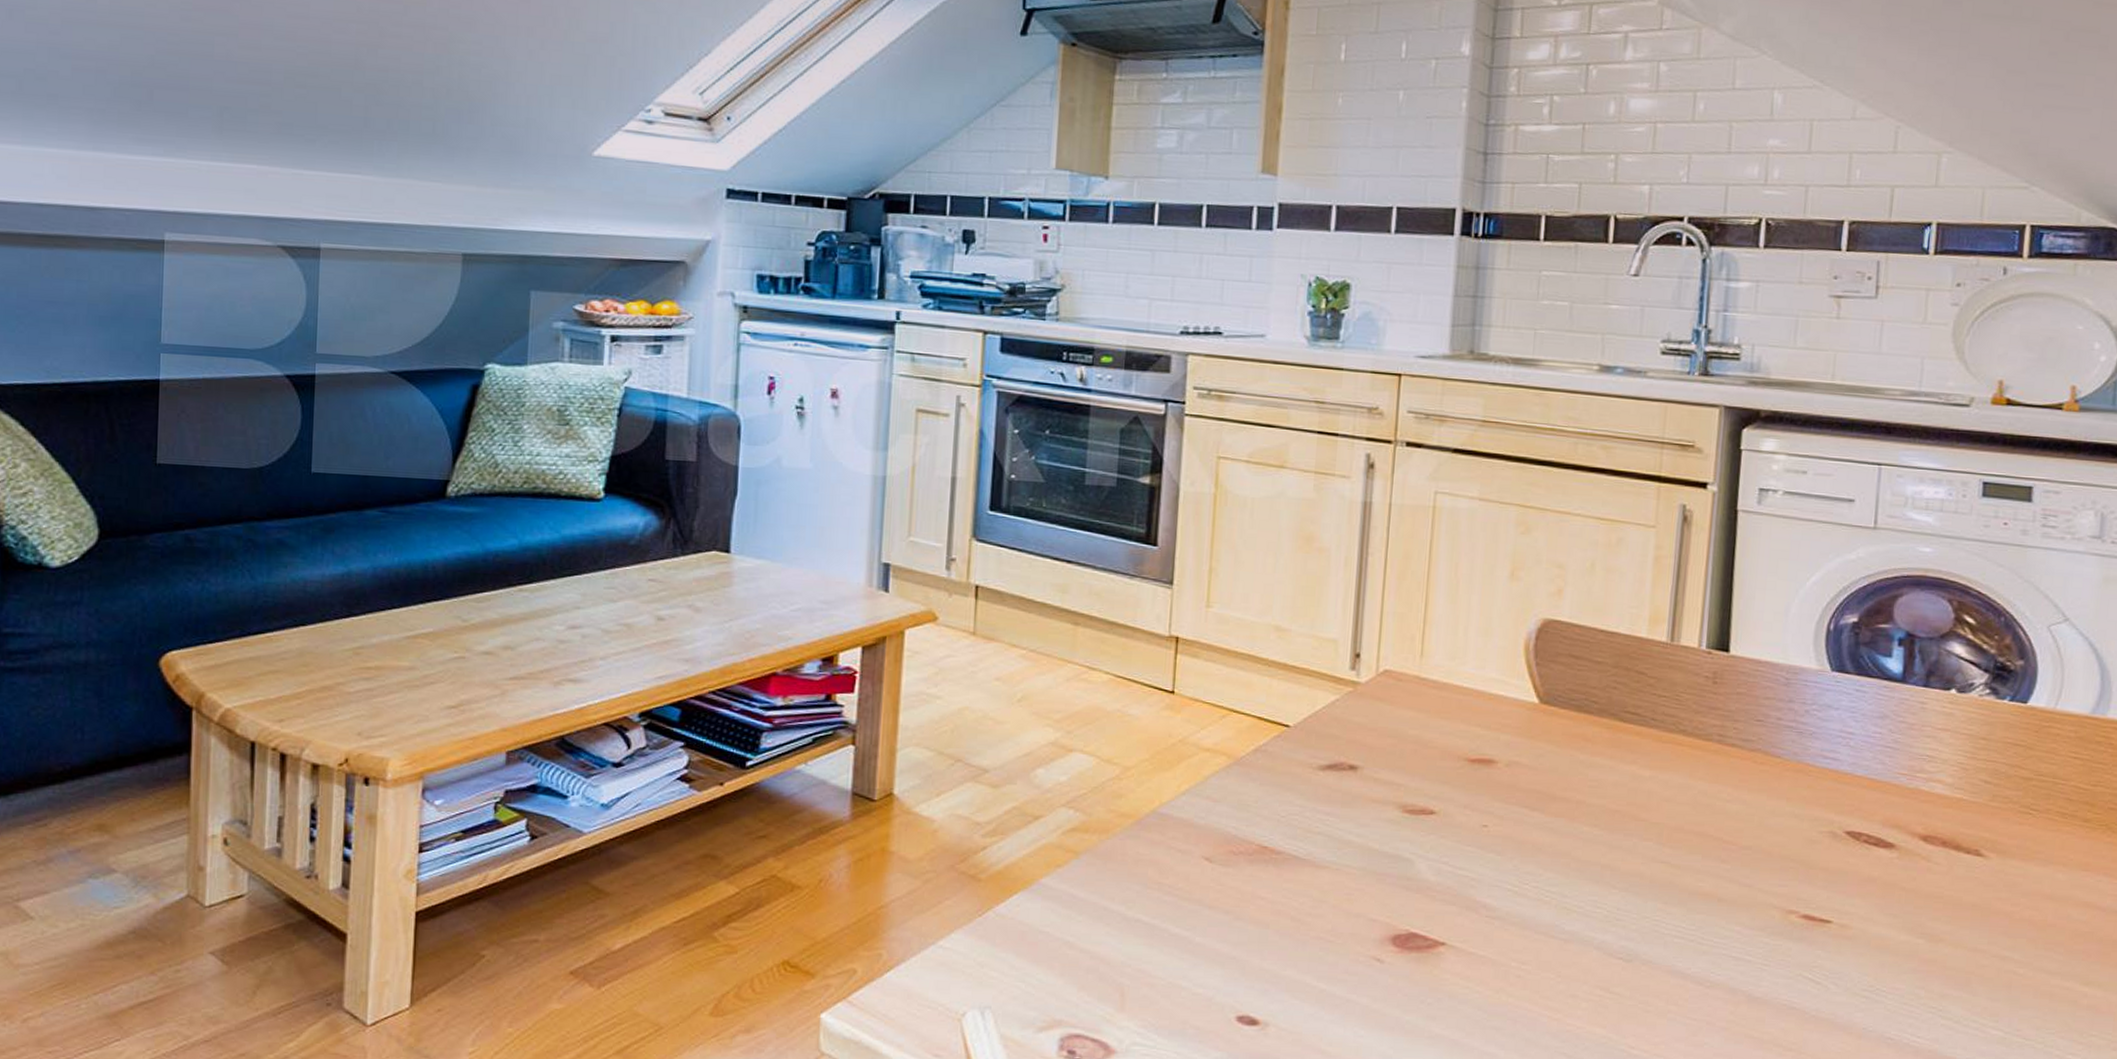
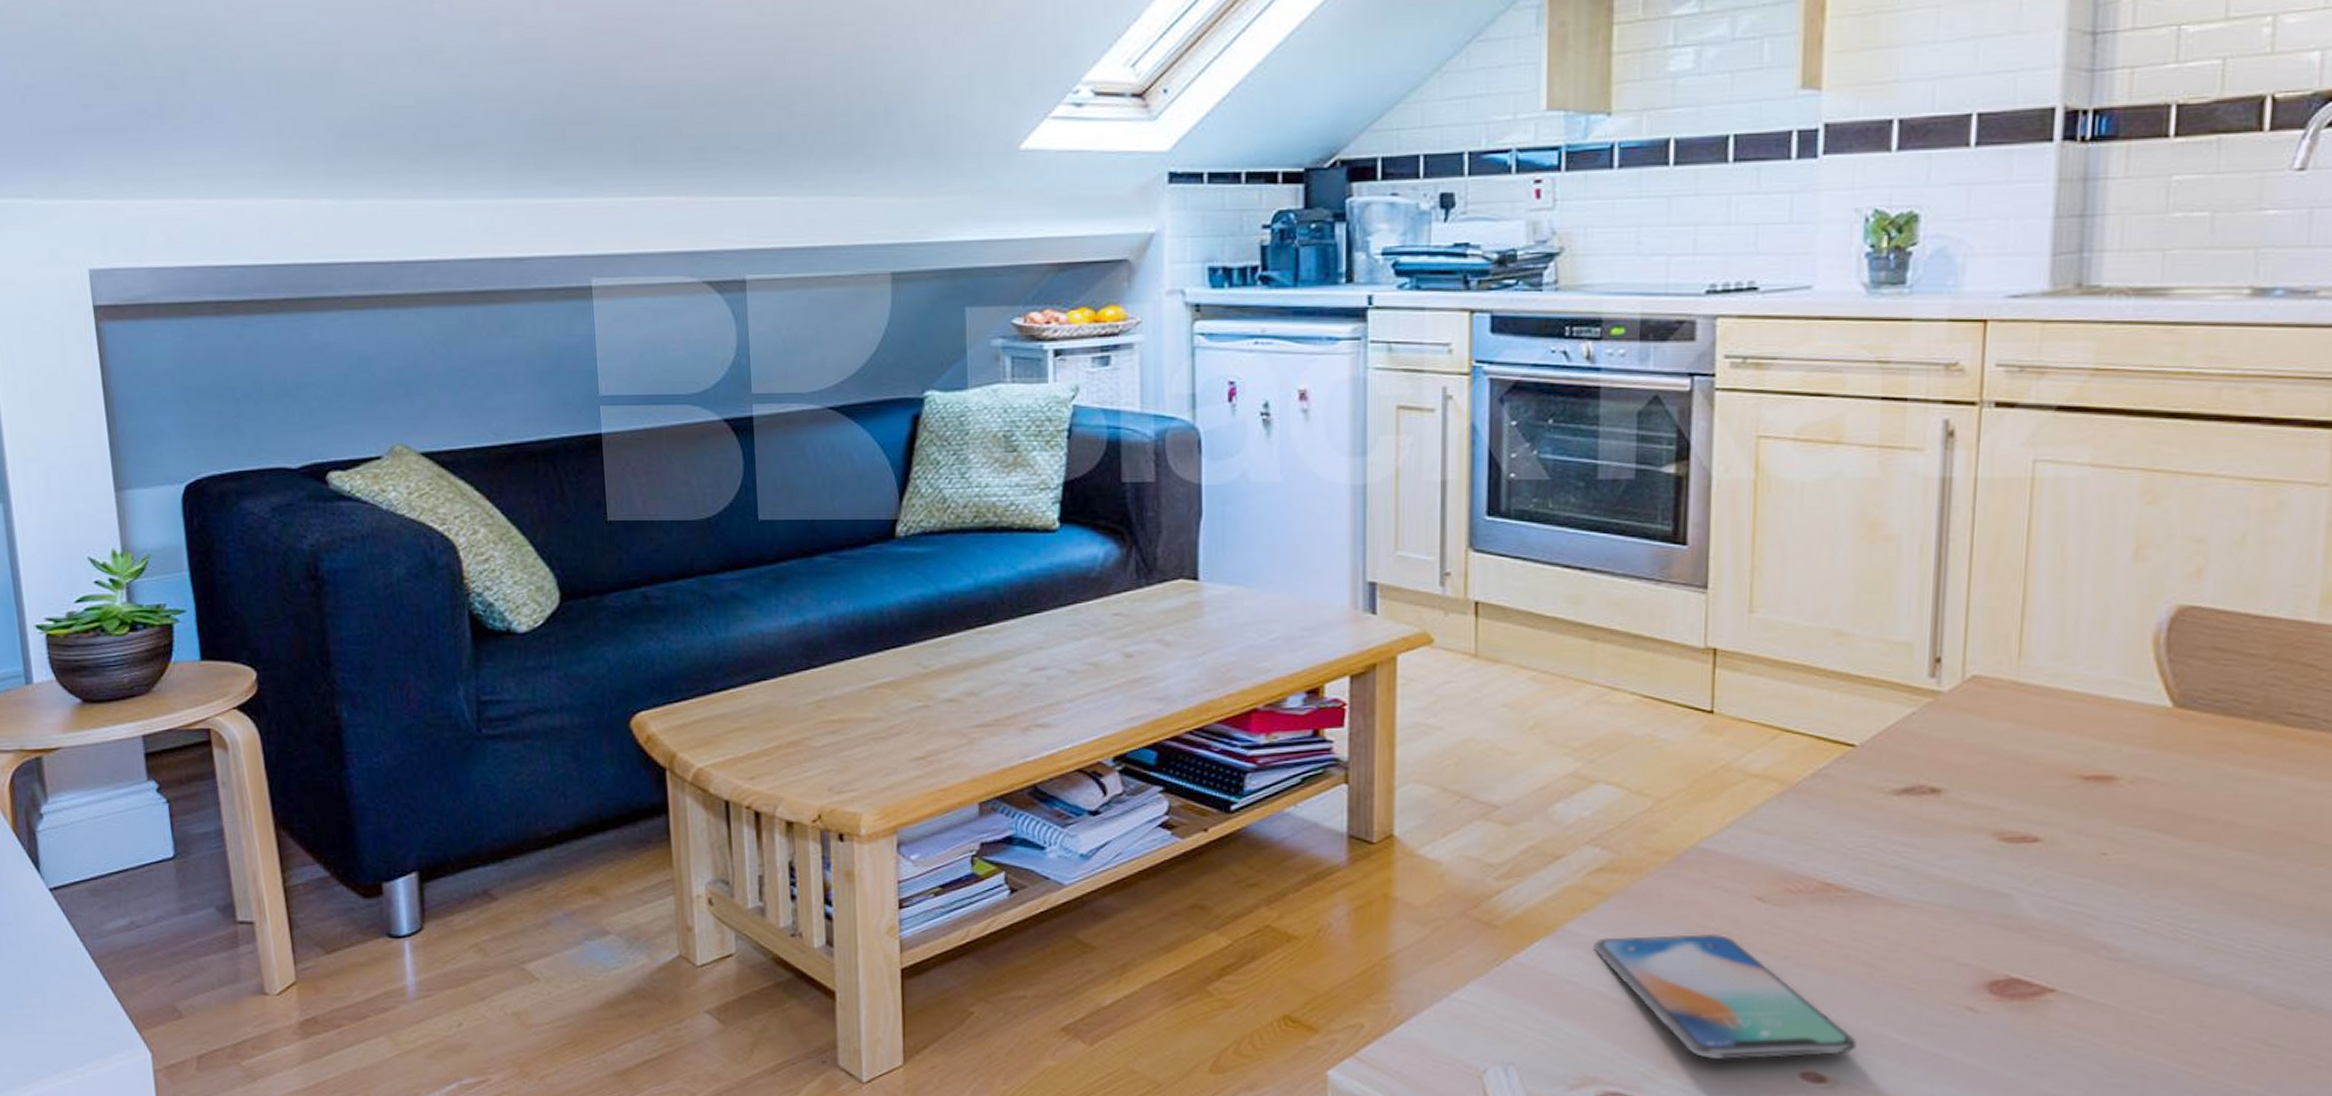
smartphone: none [1063,889,1285,1004] -> present [1592,933,1858,1059]

